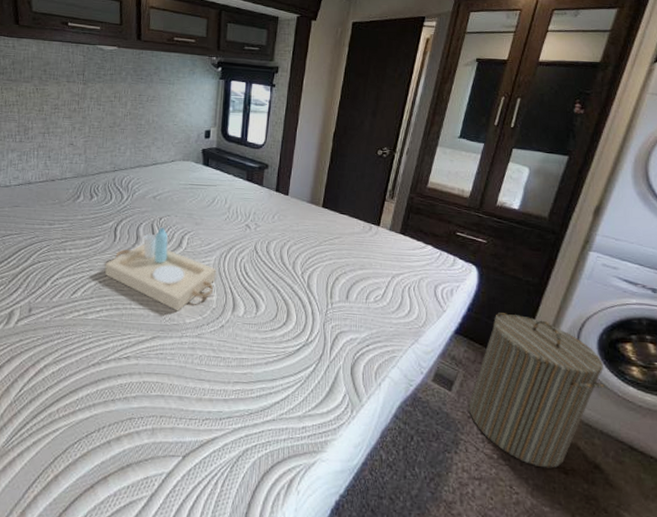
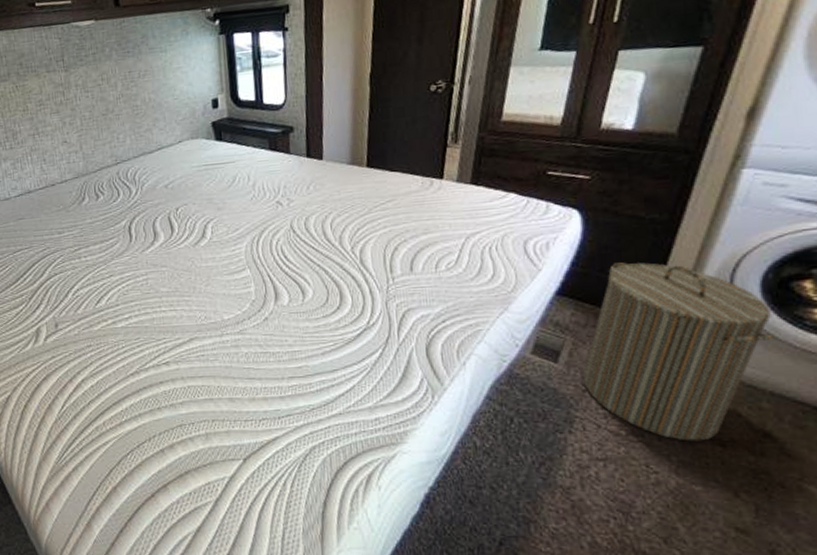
serving tray: present [104,227,216,312] -> none [125,218,251,309]

